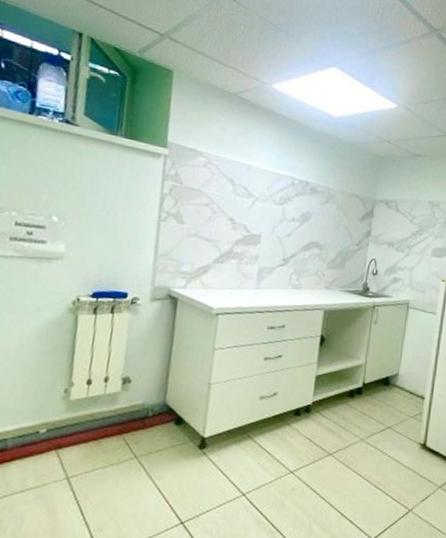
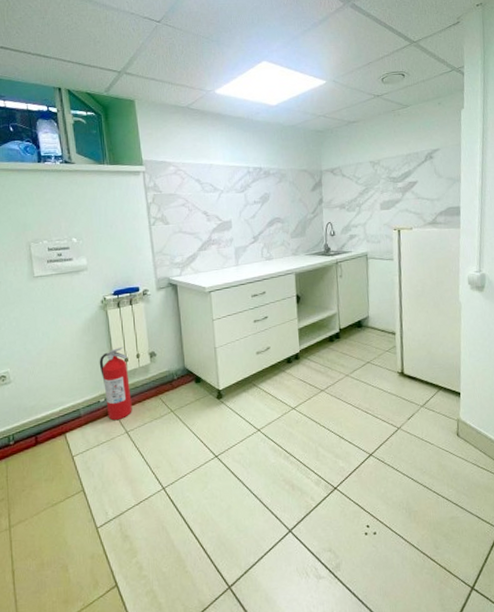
fire extinguisher: none [45,364,91,461] -> present [99,346,132,421]

